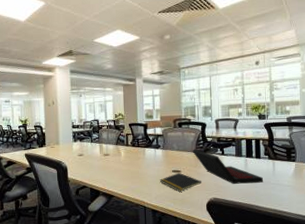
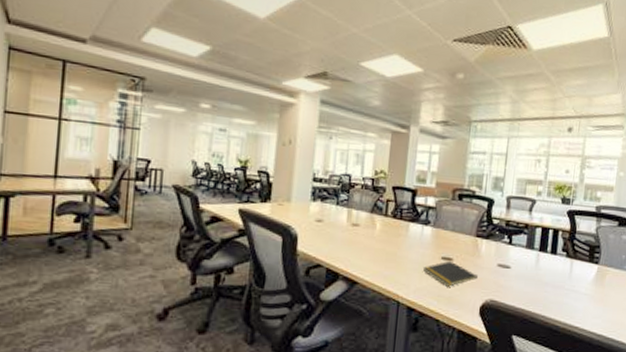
laptop: present [192,149,263,184] -> none [471,232,556,287]

